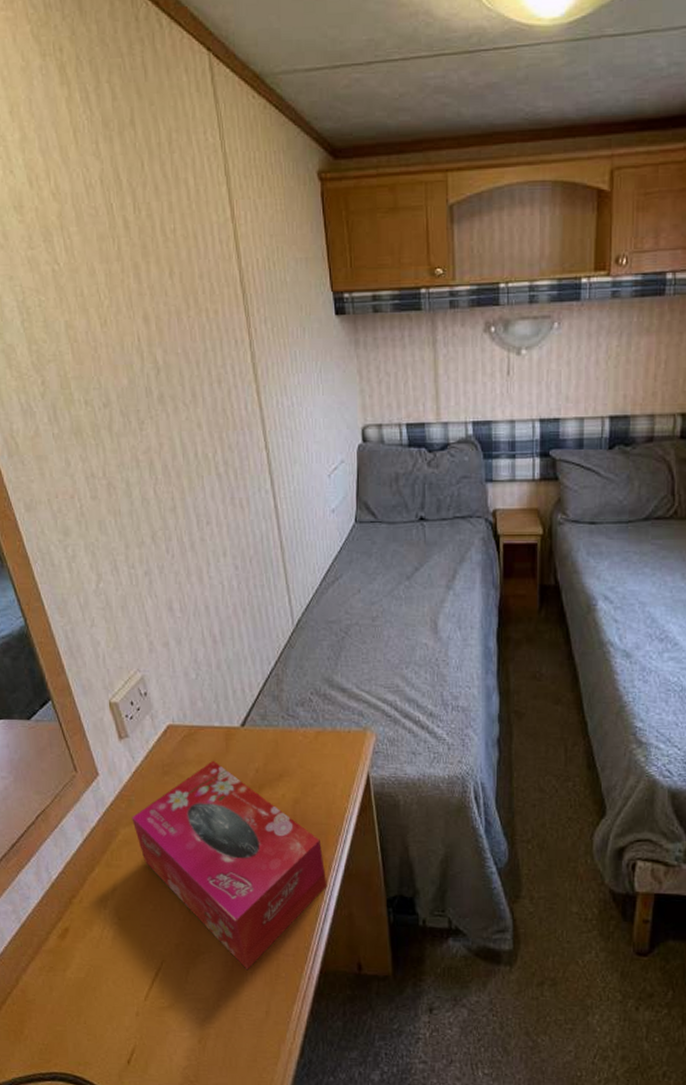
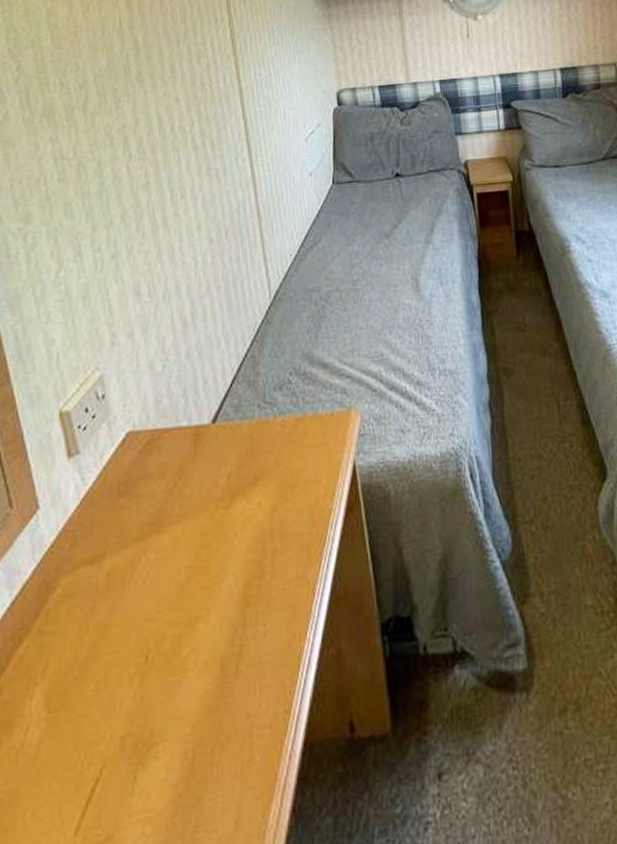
tissue box: present [132,760,328,971] -> none [76,469,312,761]

